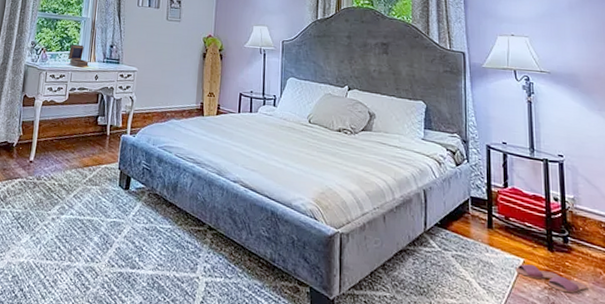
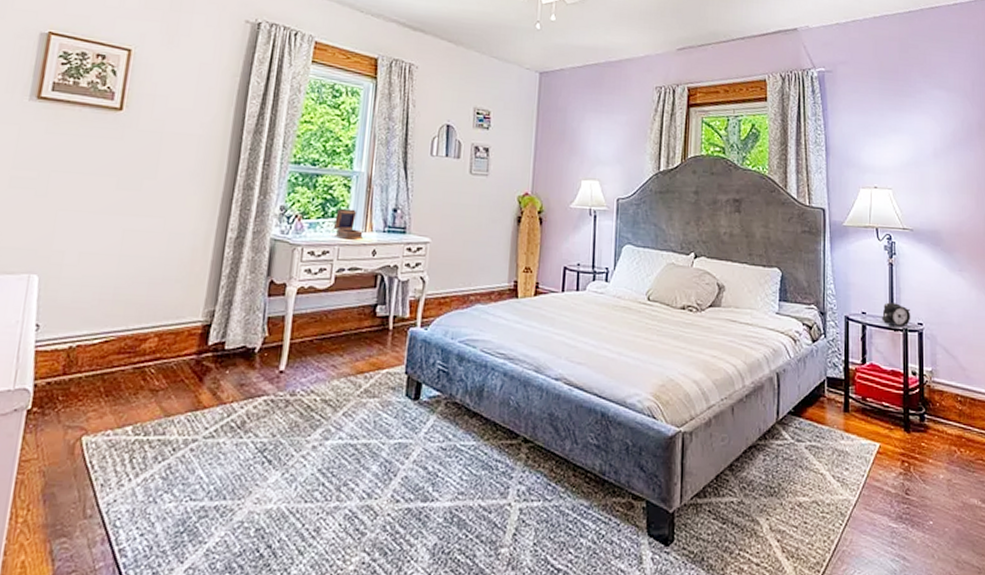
slippers: present [515,264,587,294] -> none [871,449,942,477]
alarm clock: none [522,135,551,158] -> present [882,302,911,328]

